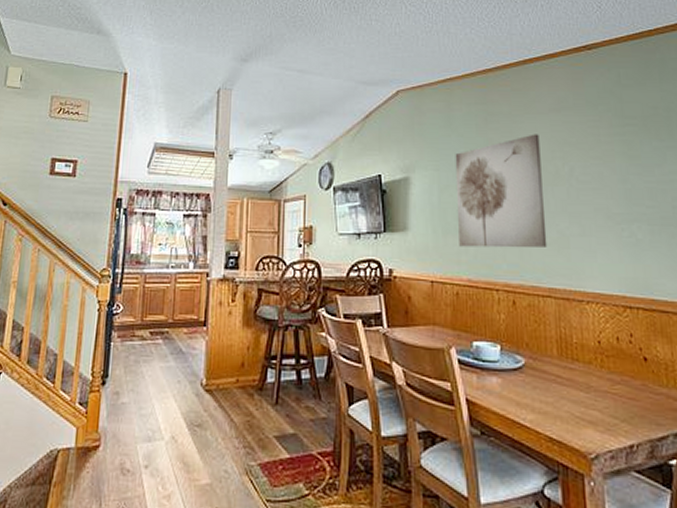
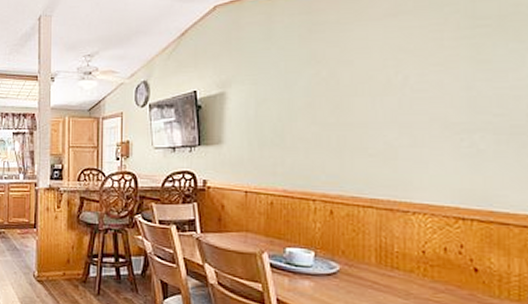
wall art: present [455,134,548,248] -> none [274,42,372,160]

